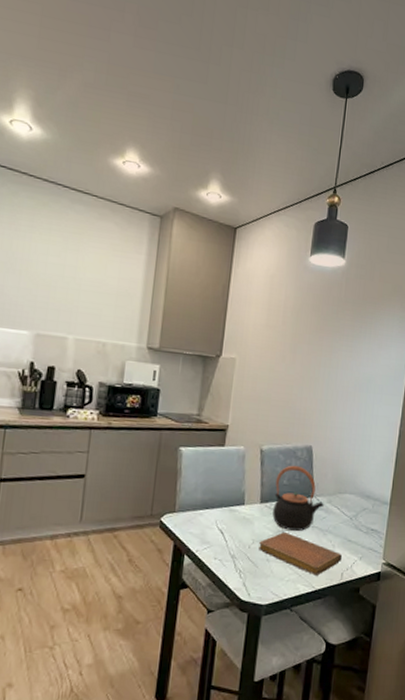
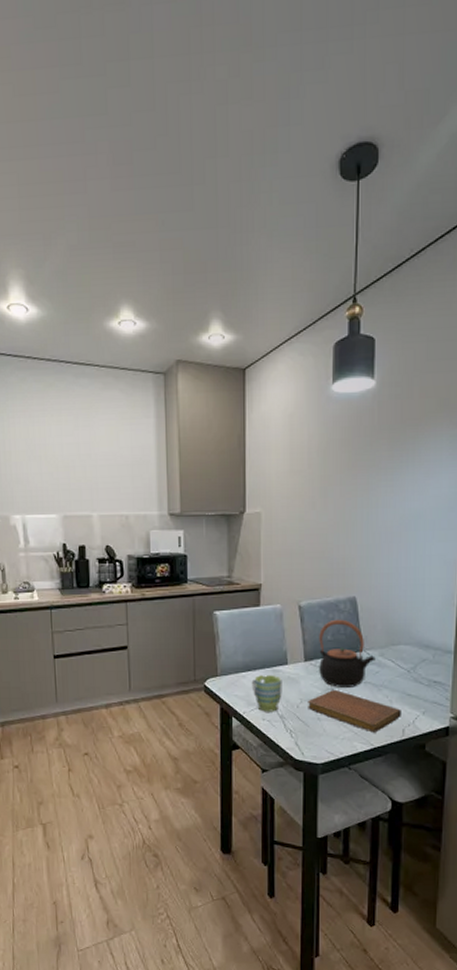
mug: none [207,513,238,551] -> present [251,674,282,712]

